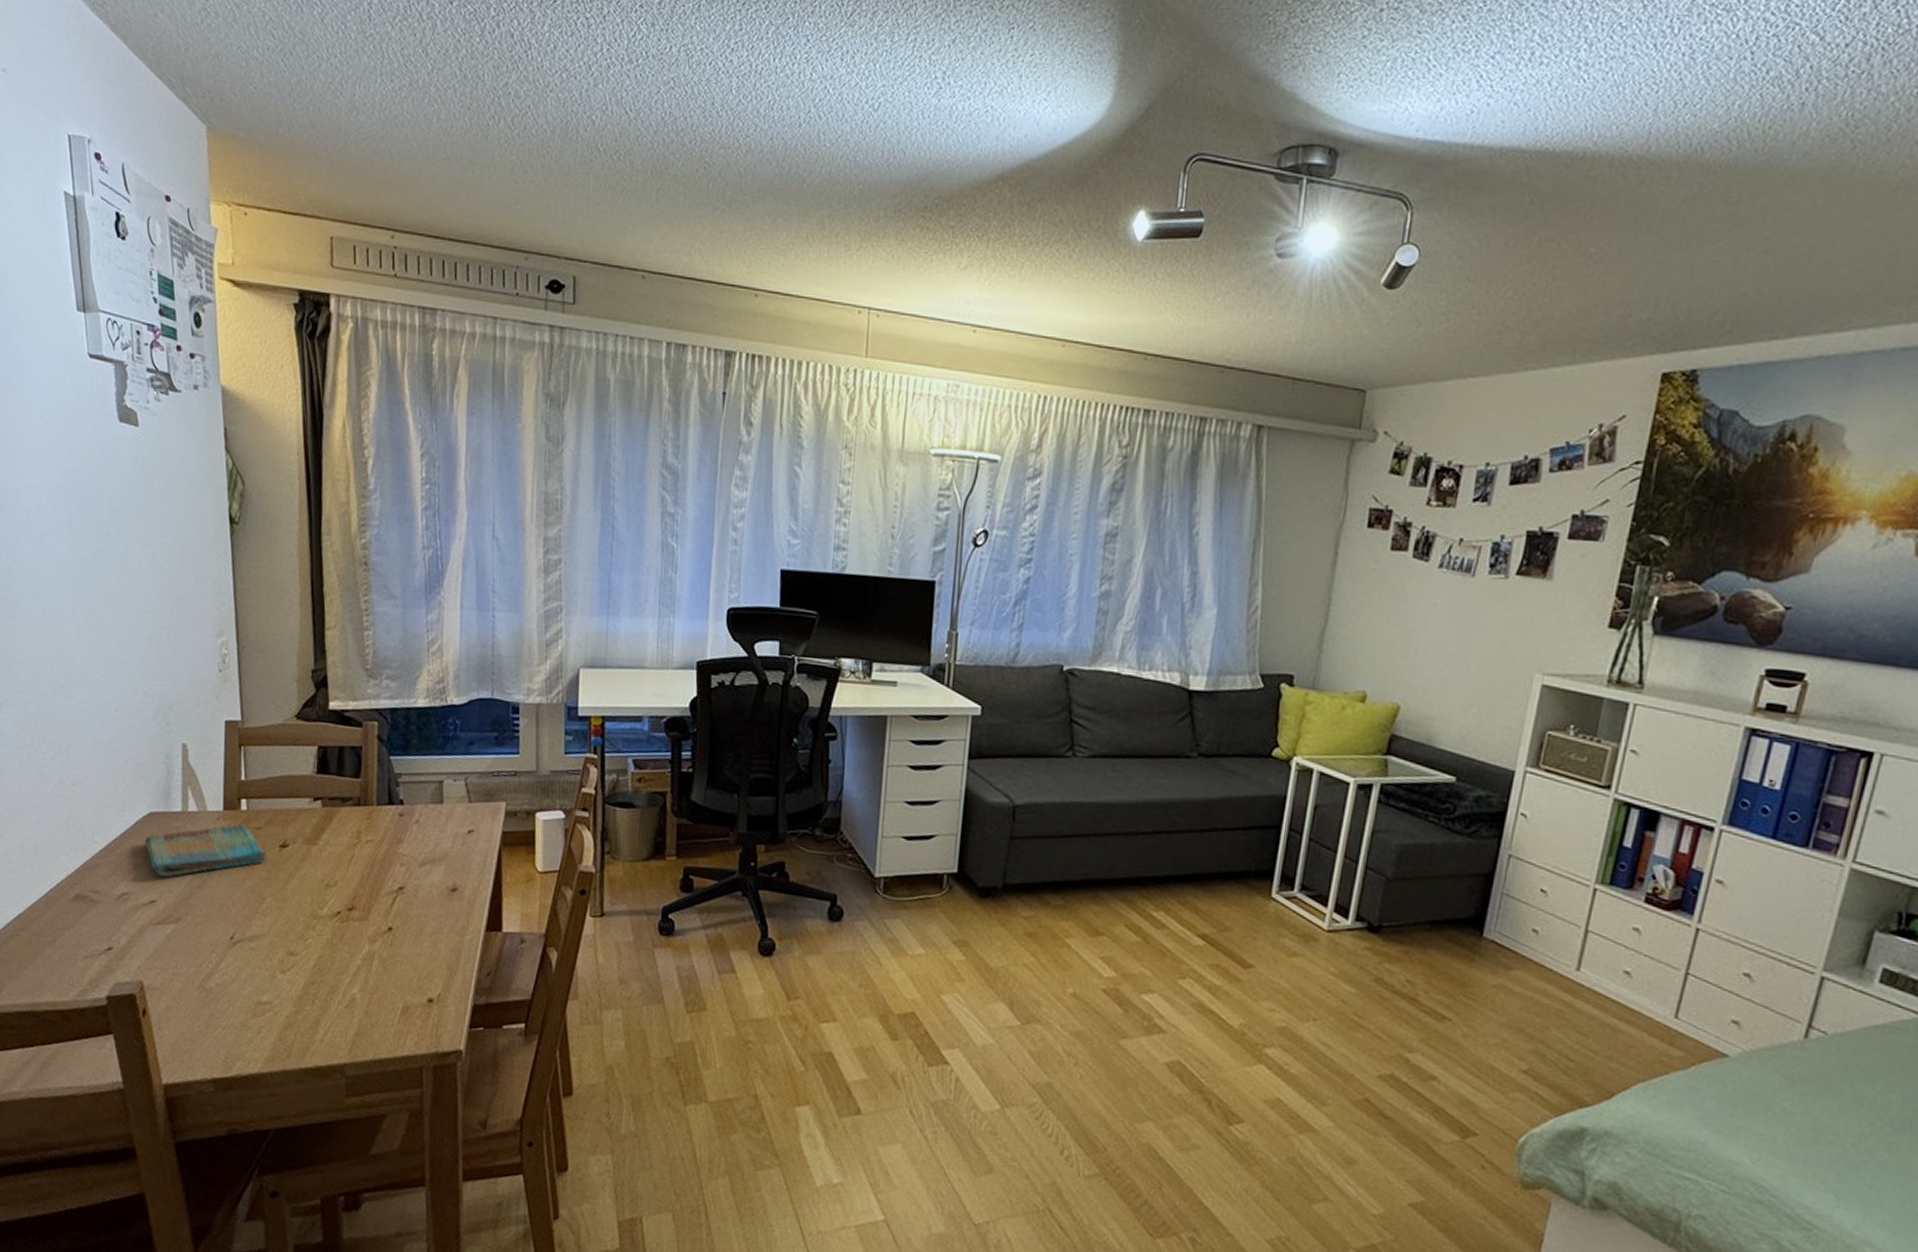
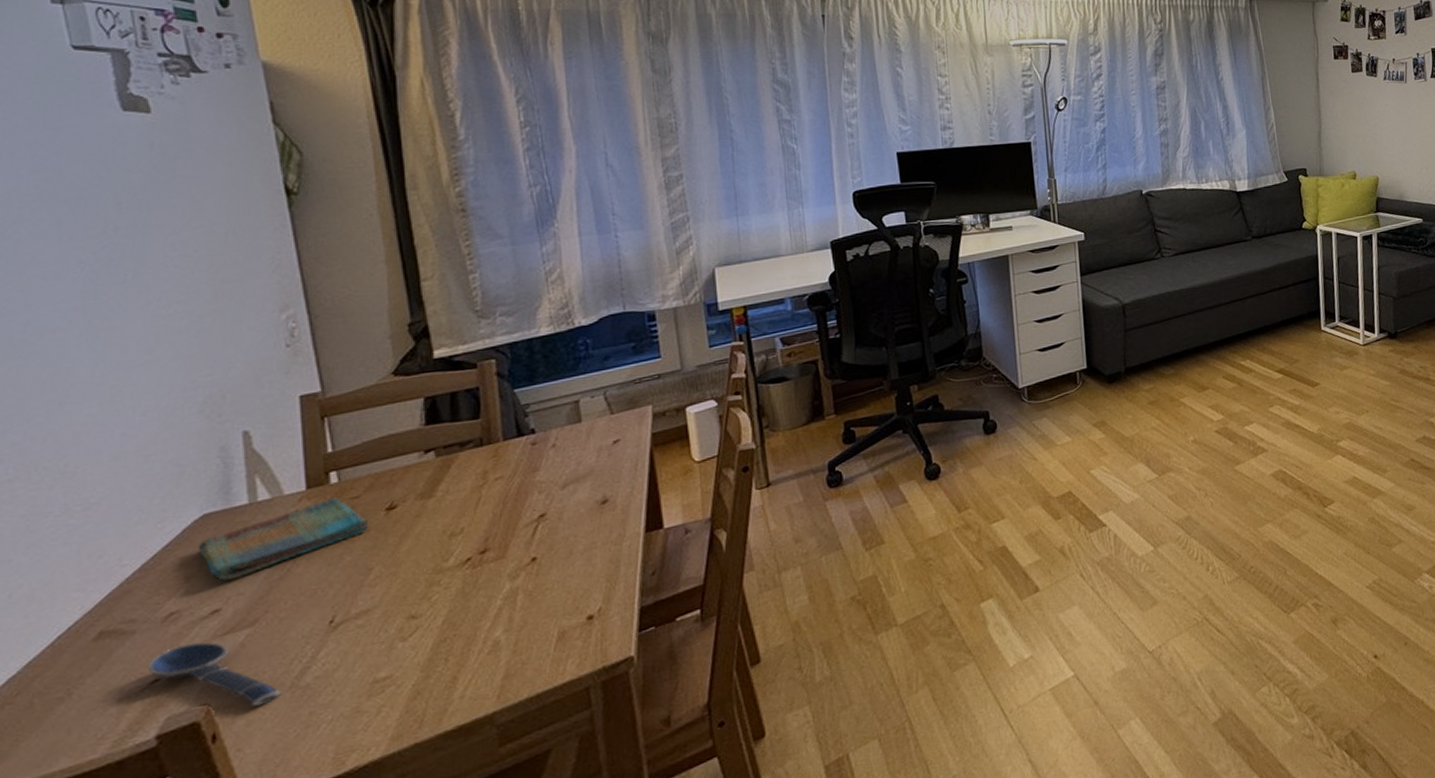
spoon: none [105,923,193,996] -> present [148,642,282,707]

